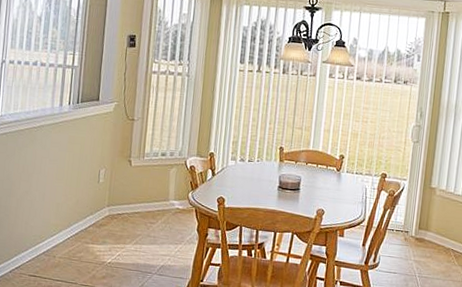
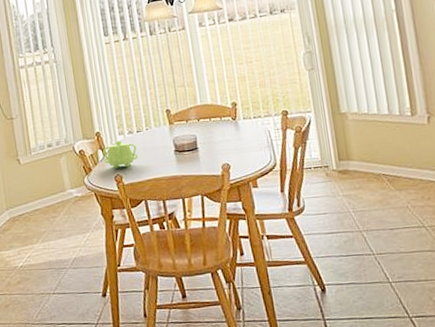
teapot: none [211,165,245,192] -> present [103,140,138,169]

